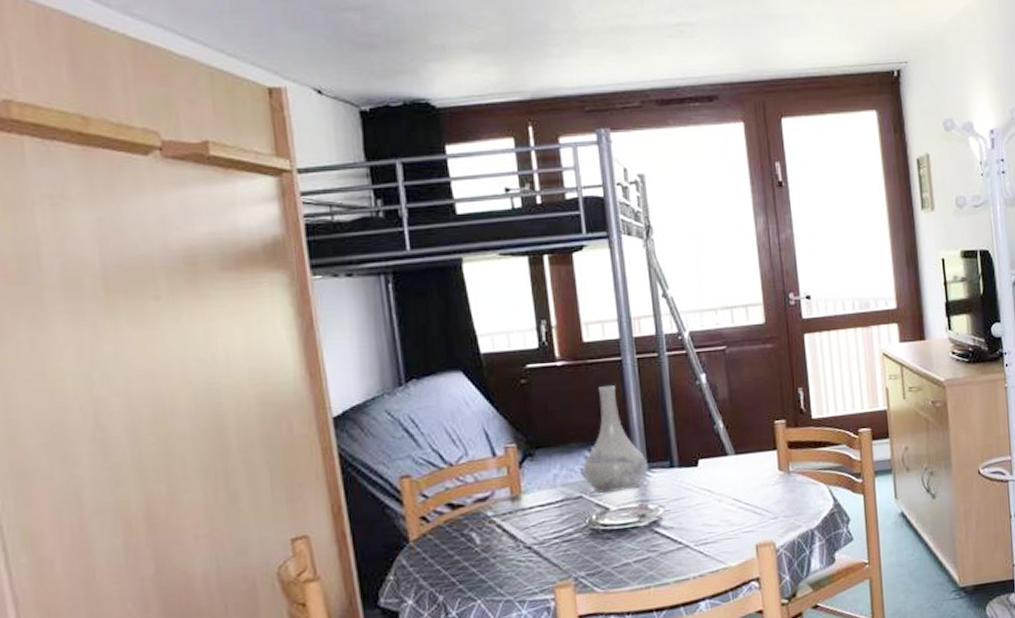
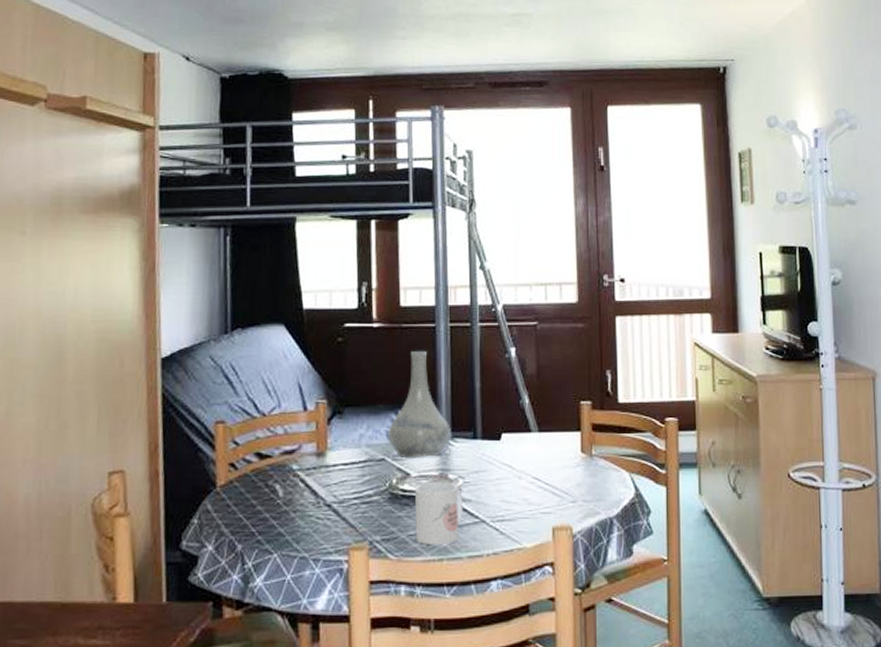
mug: none [615,512,666,575] -> present [414,482,463,546]

